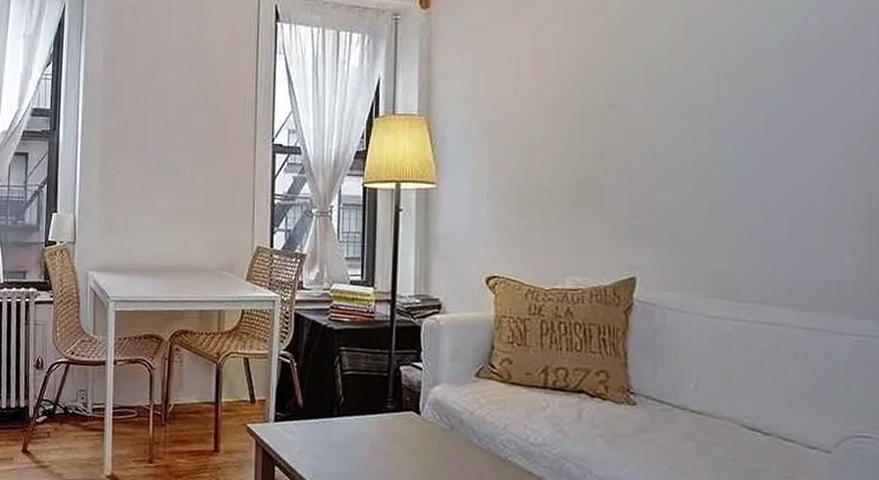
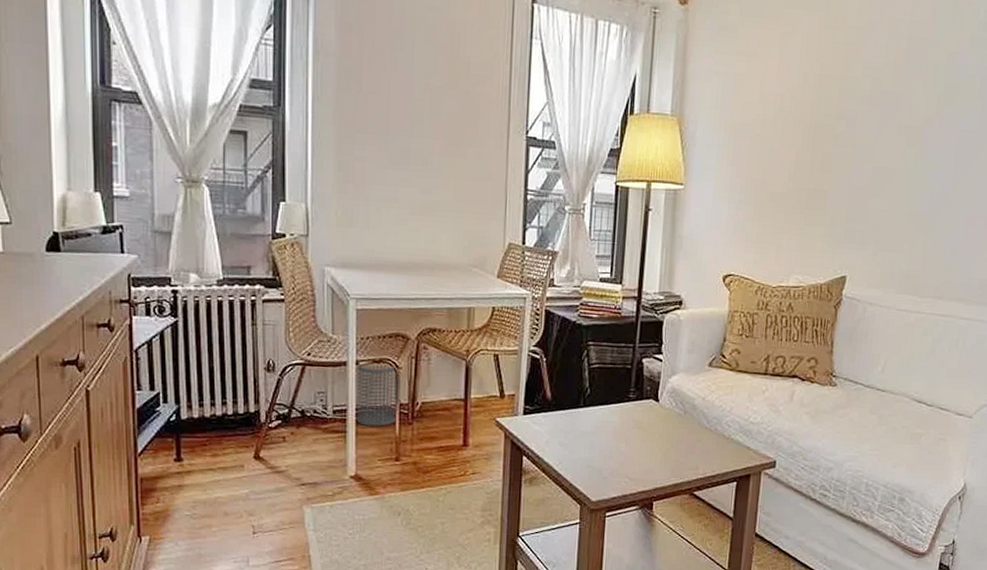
wastebasket: none [113,362,153,427] -> present [356,362,399,426]

